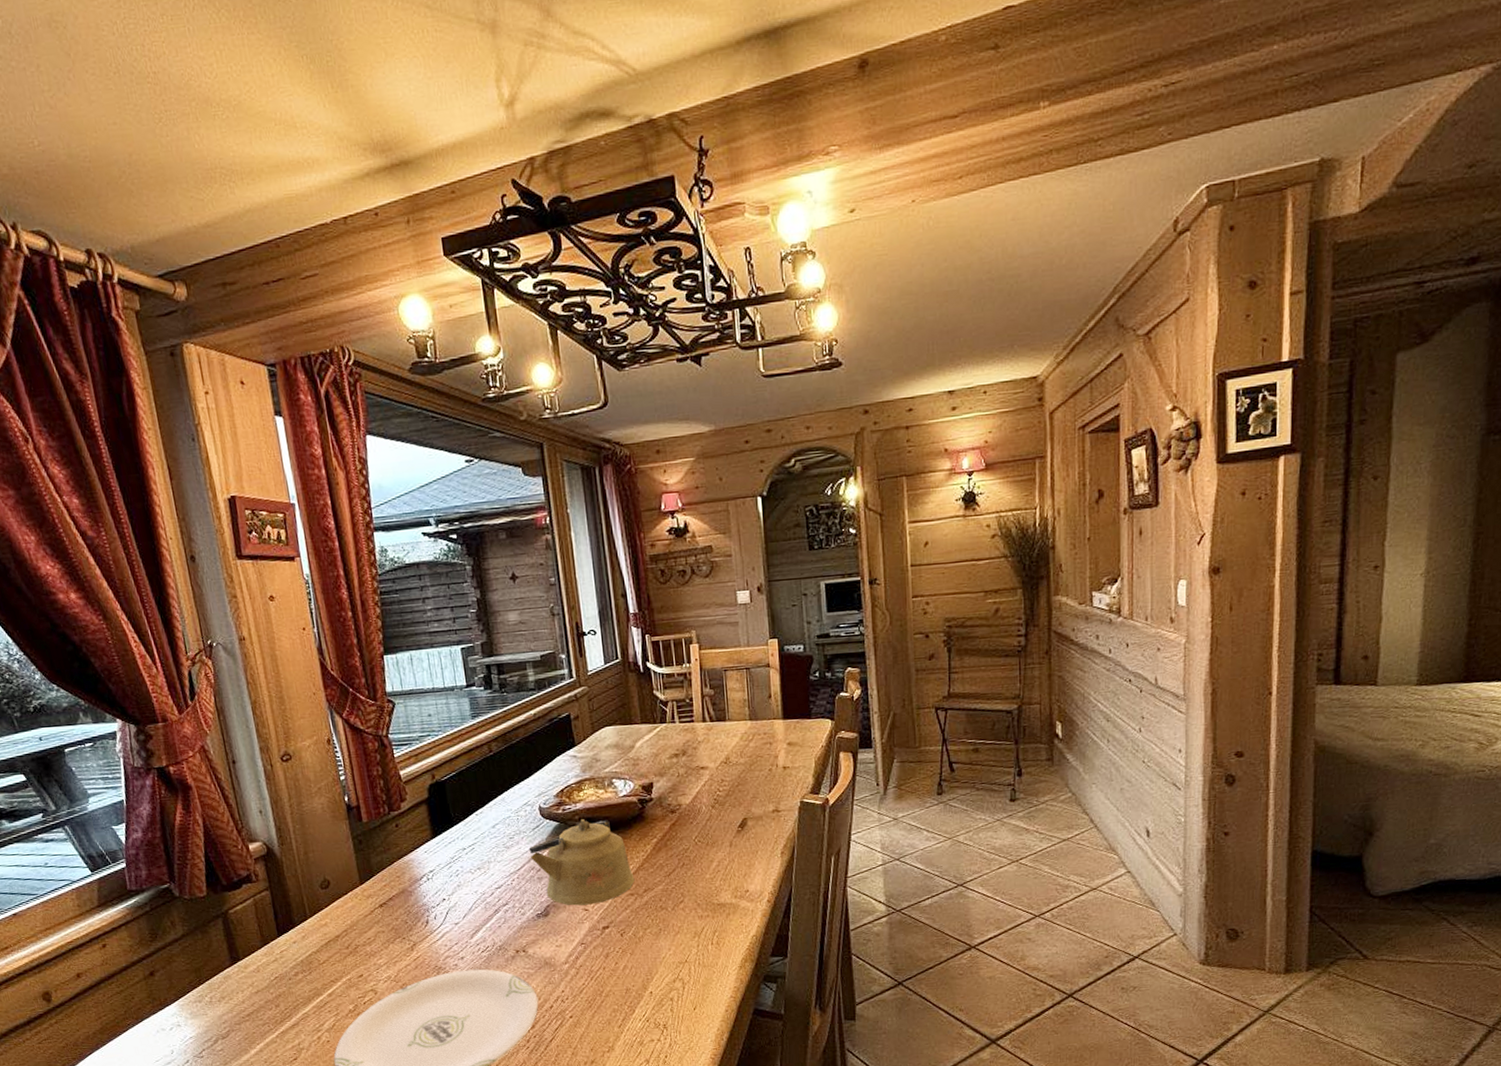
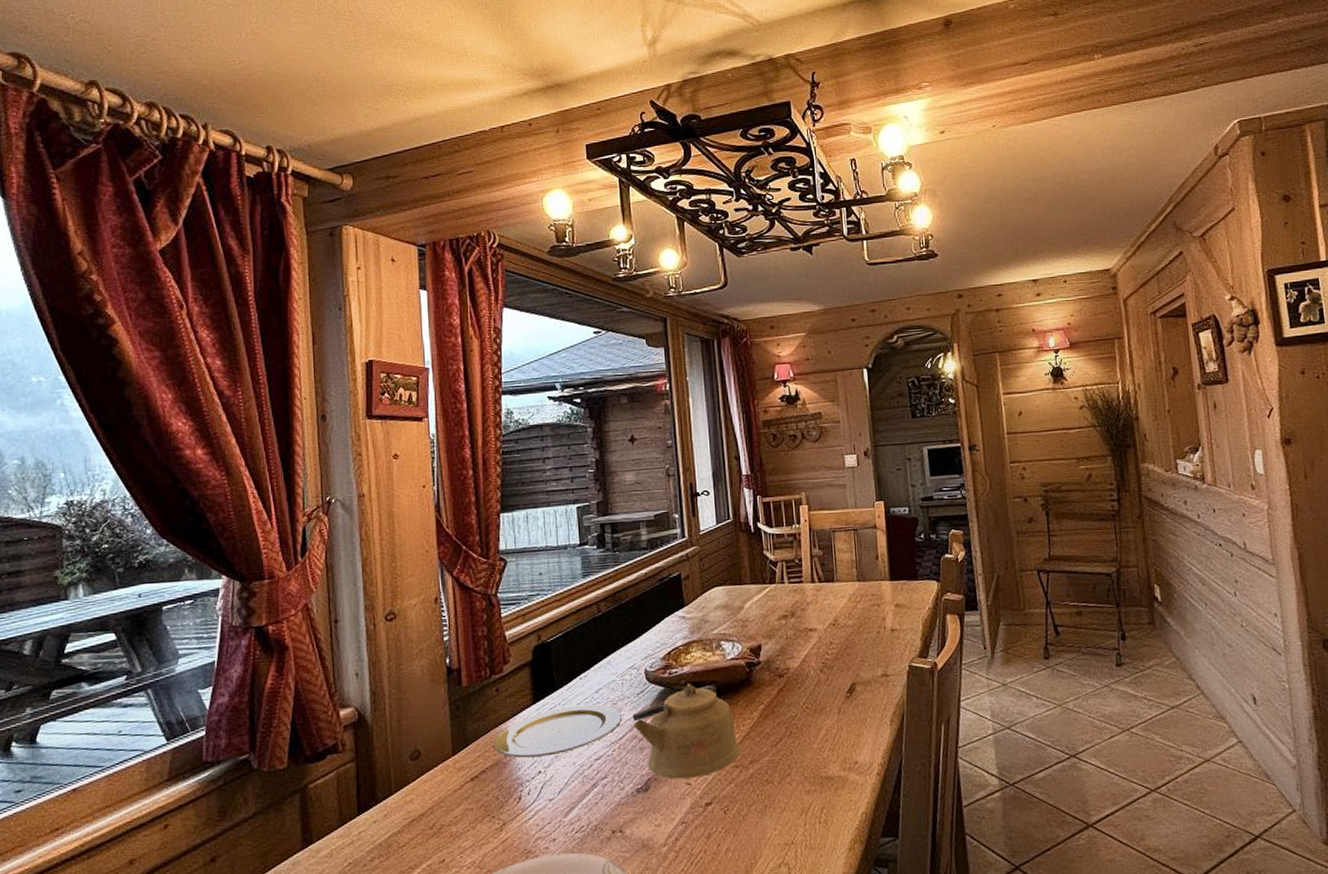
plate: none [398,838,520,887] -> present [493,703,623,758]

